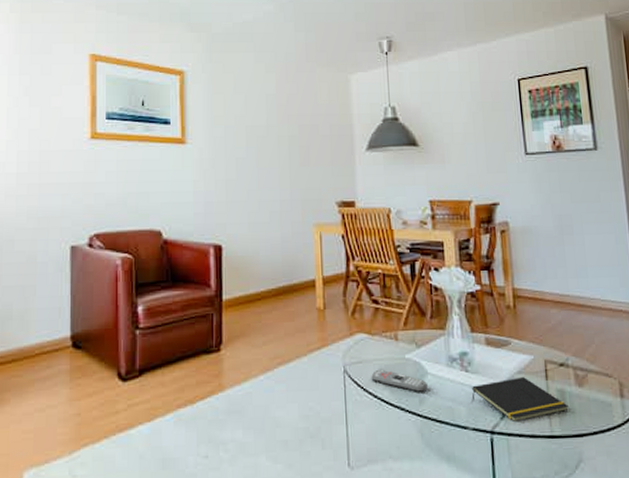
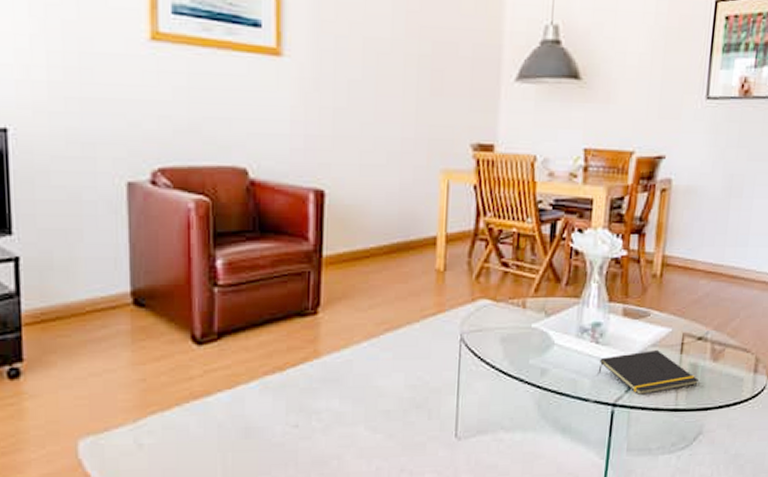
remote control: present [371,369,428,392] -> none [490,338,552,363]

